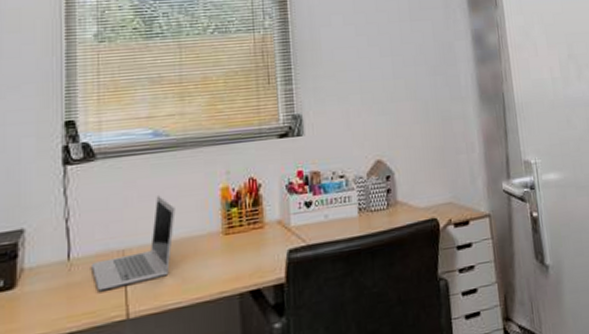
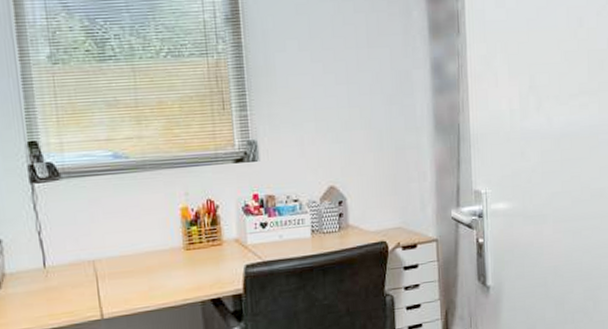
laptop: present [92,194,176,292] -> none [66,212,139,295]

